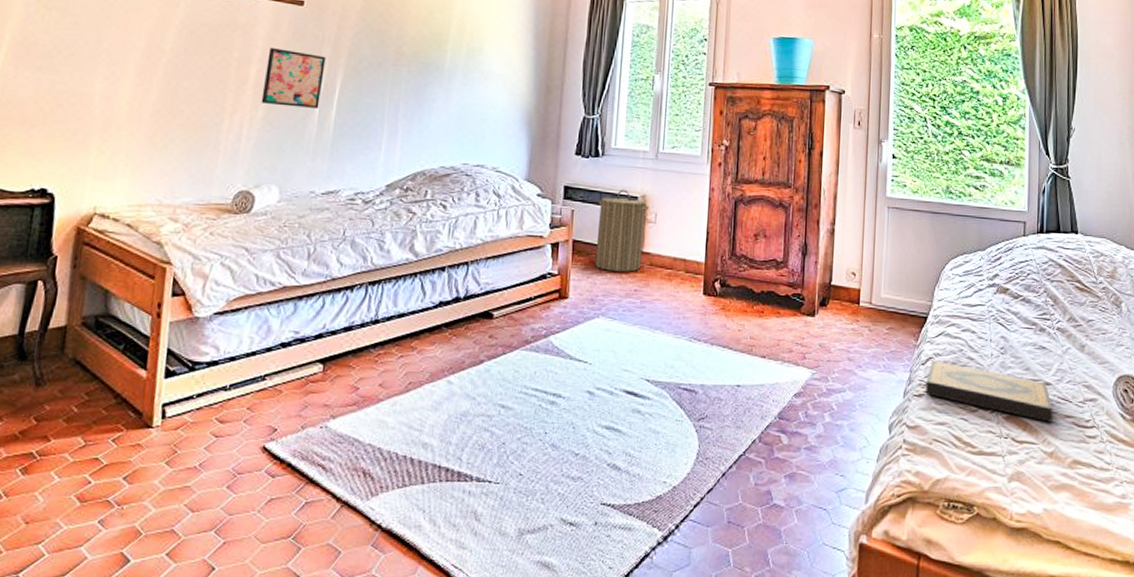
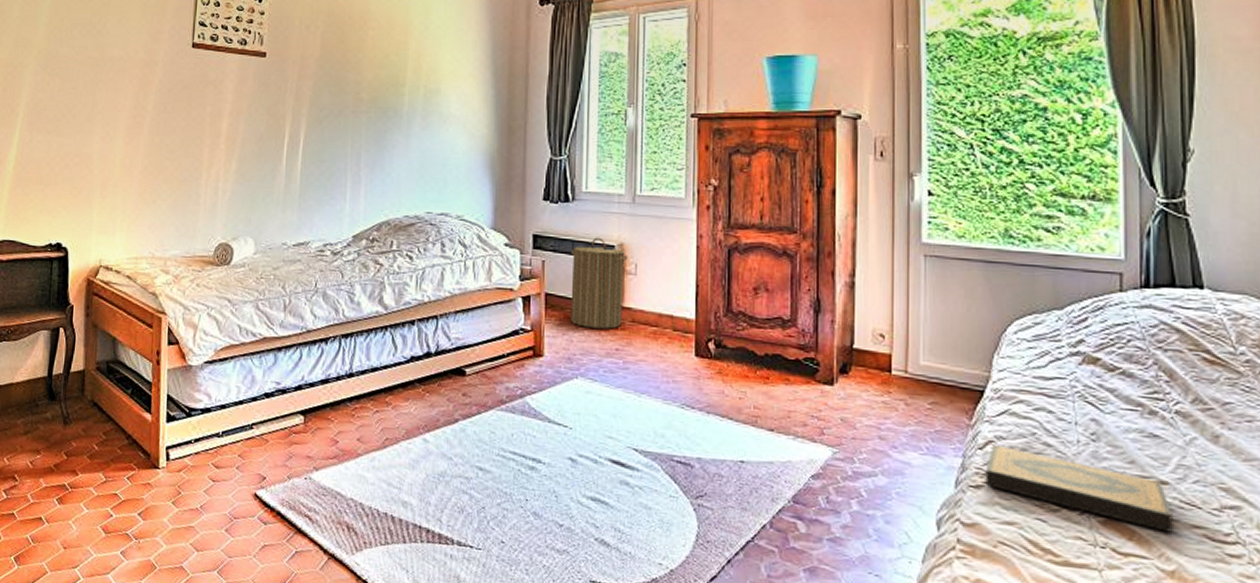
wall art: present [261,48,326,108] -> none [233,101,289,160]

